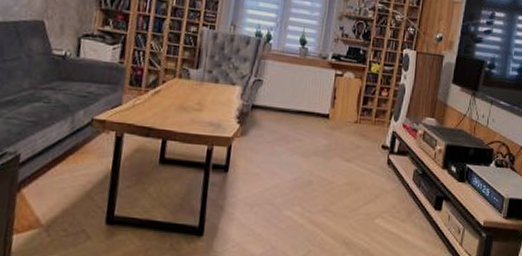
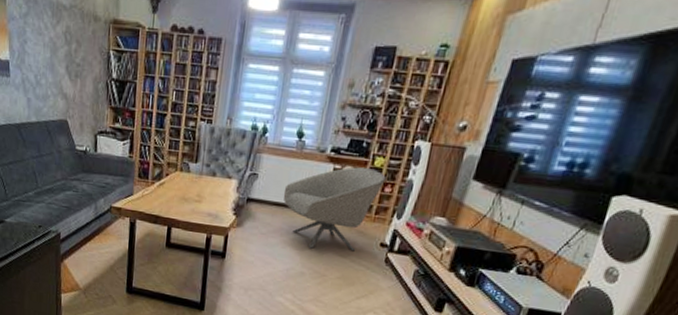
armchair: none [288,73,382,155] -> present [283,167,386,252]

